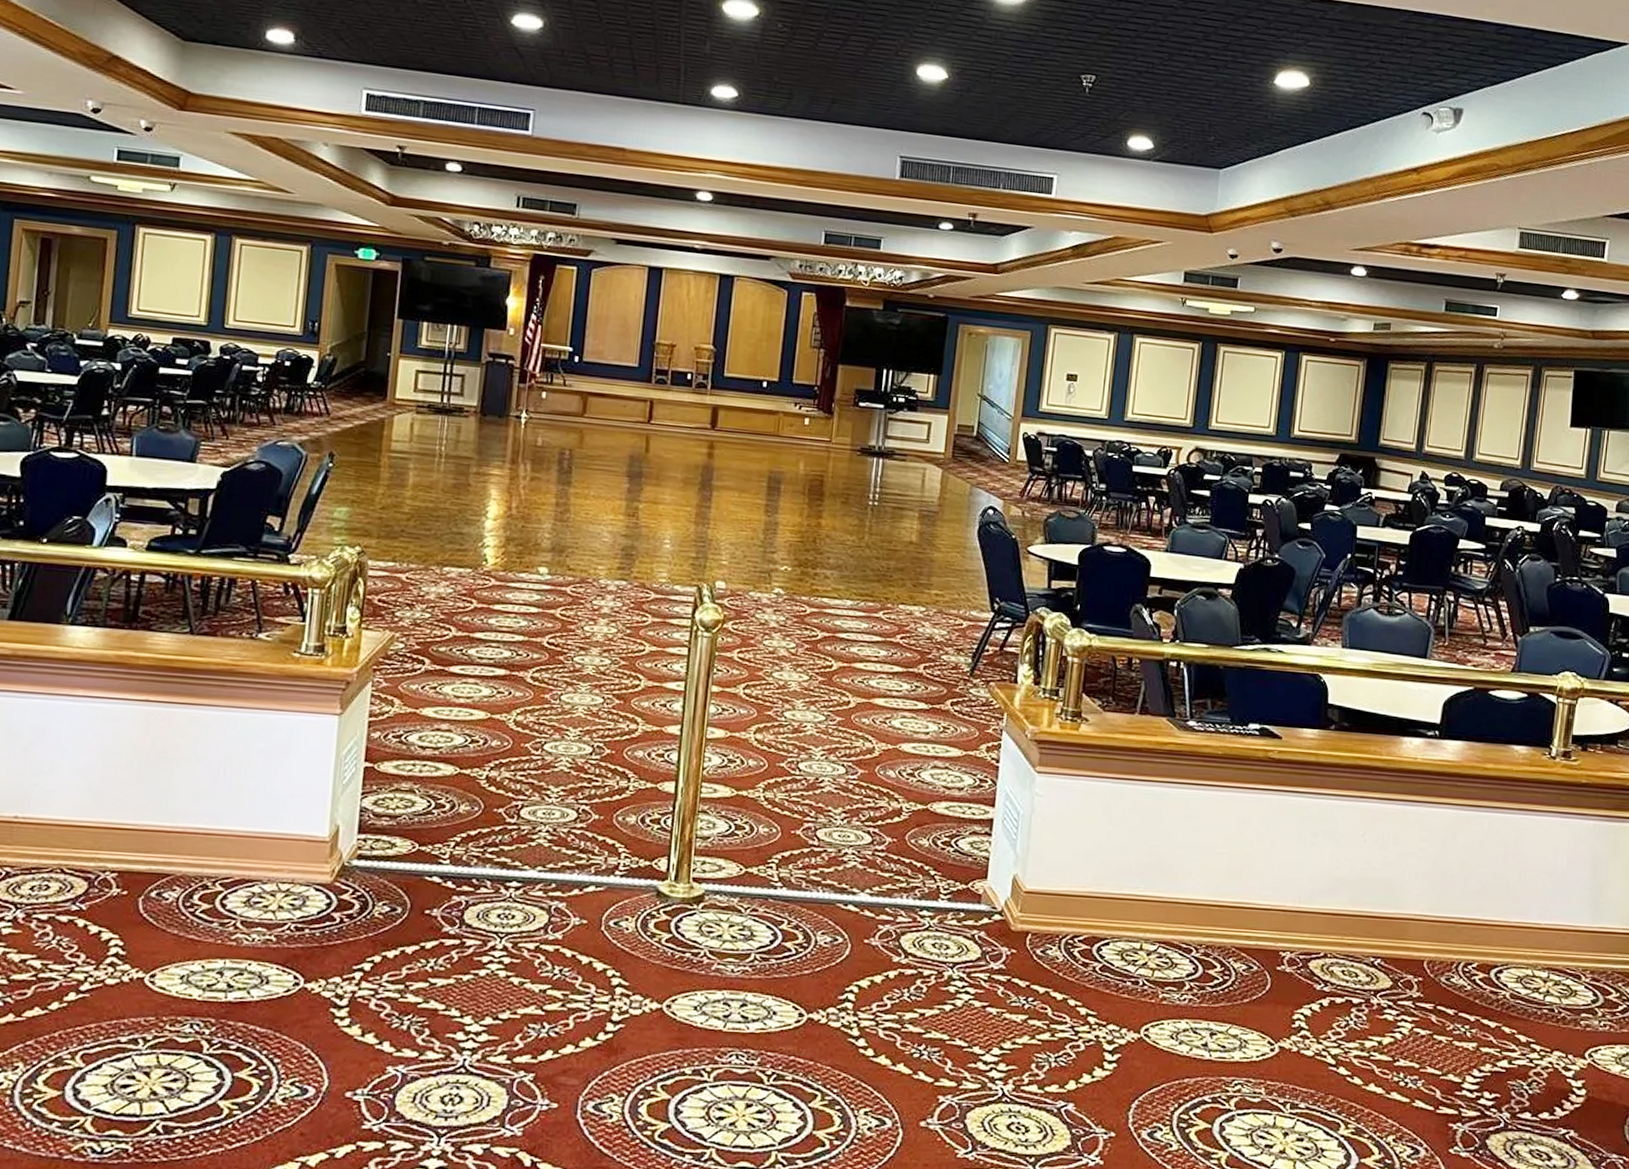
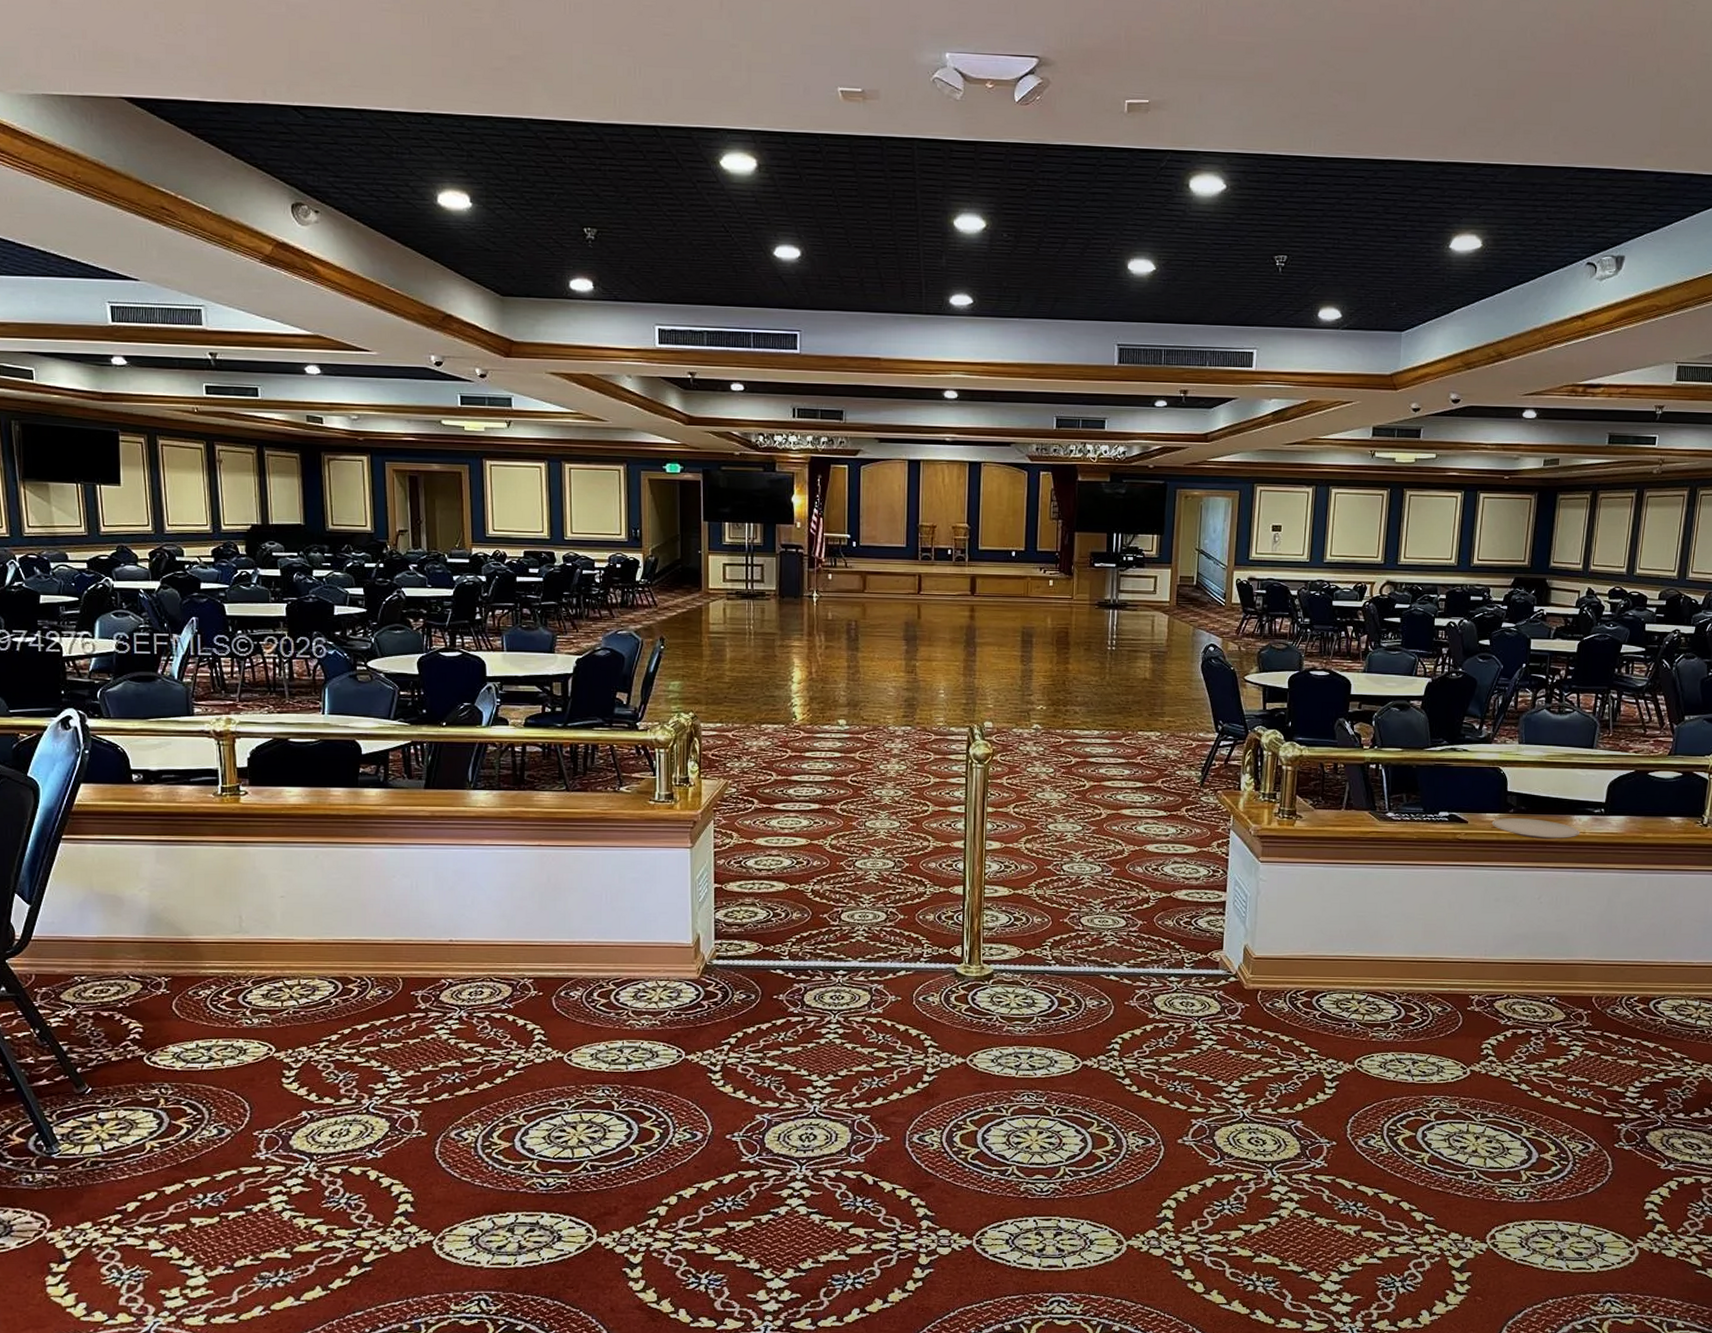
plate: none [1309,735,1411,765] -> present [1491,818,1580,839]

